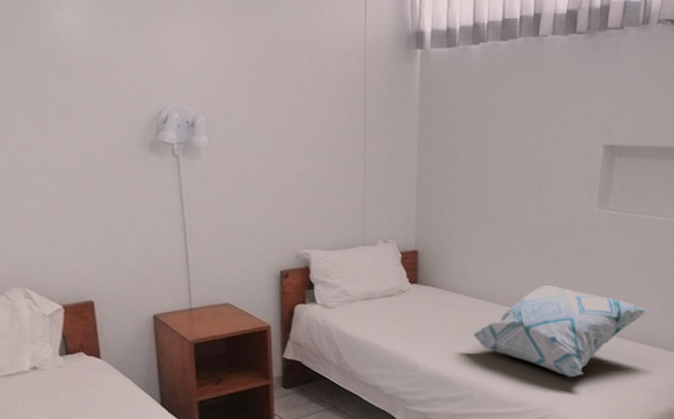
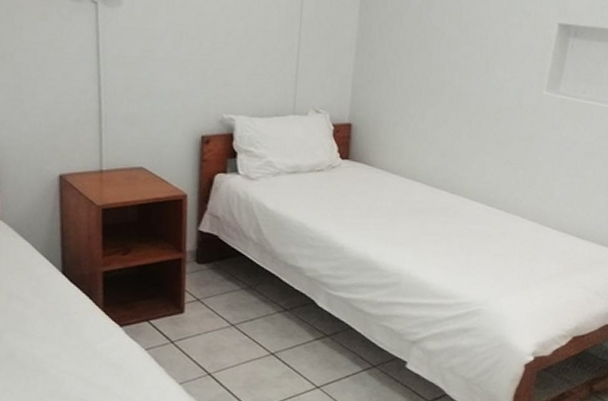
decorative pillow: present [472,285,649,377] -> none [404,170,593,270]

